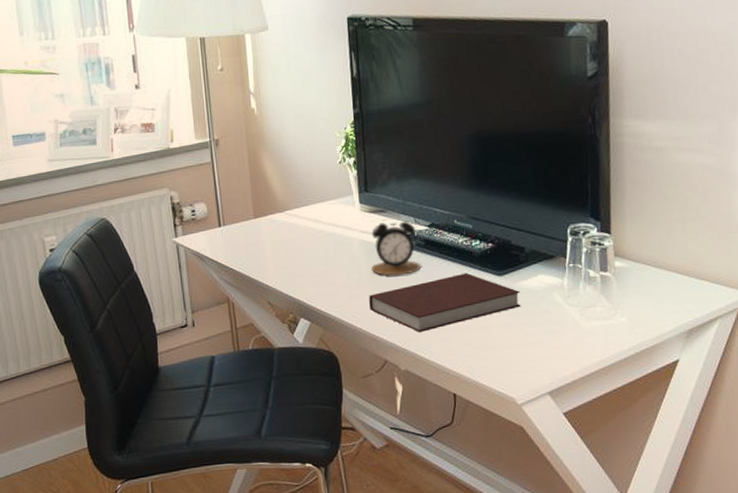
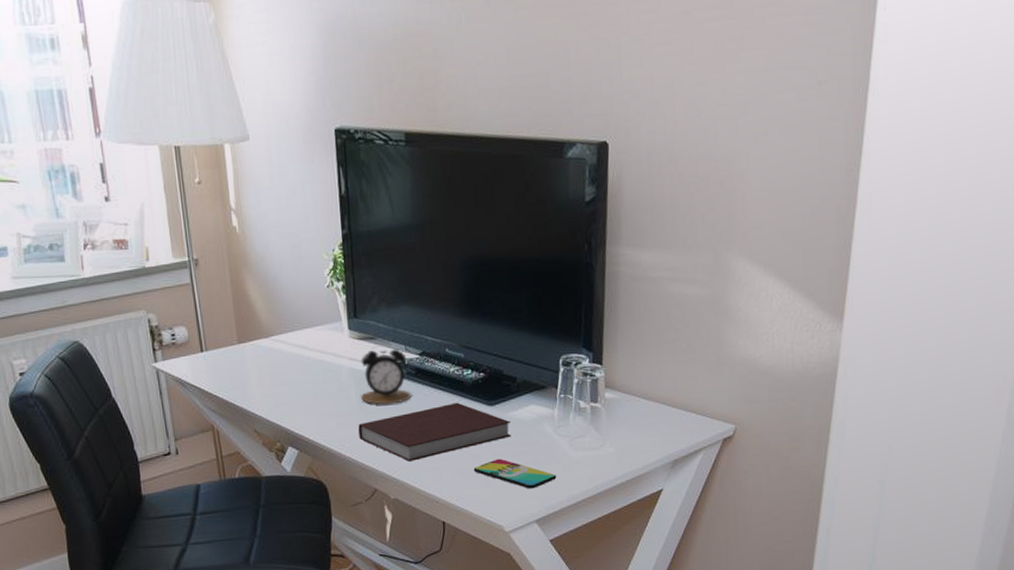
smartphone: none [483,329,568,360] -> present [473,458,557,489]

